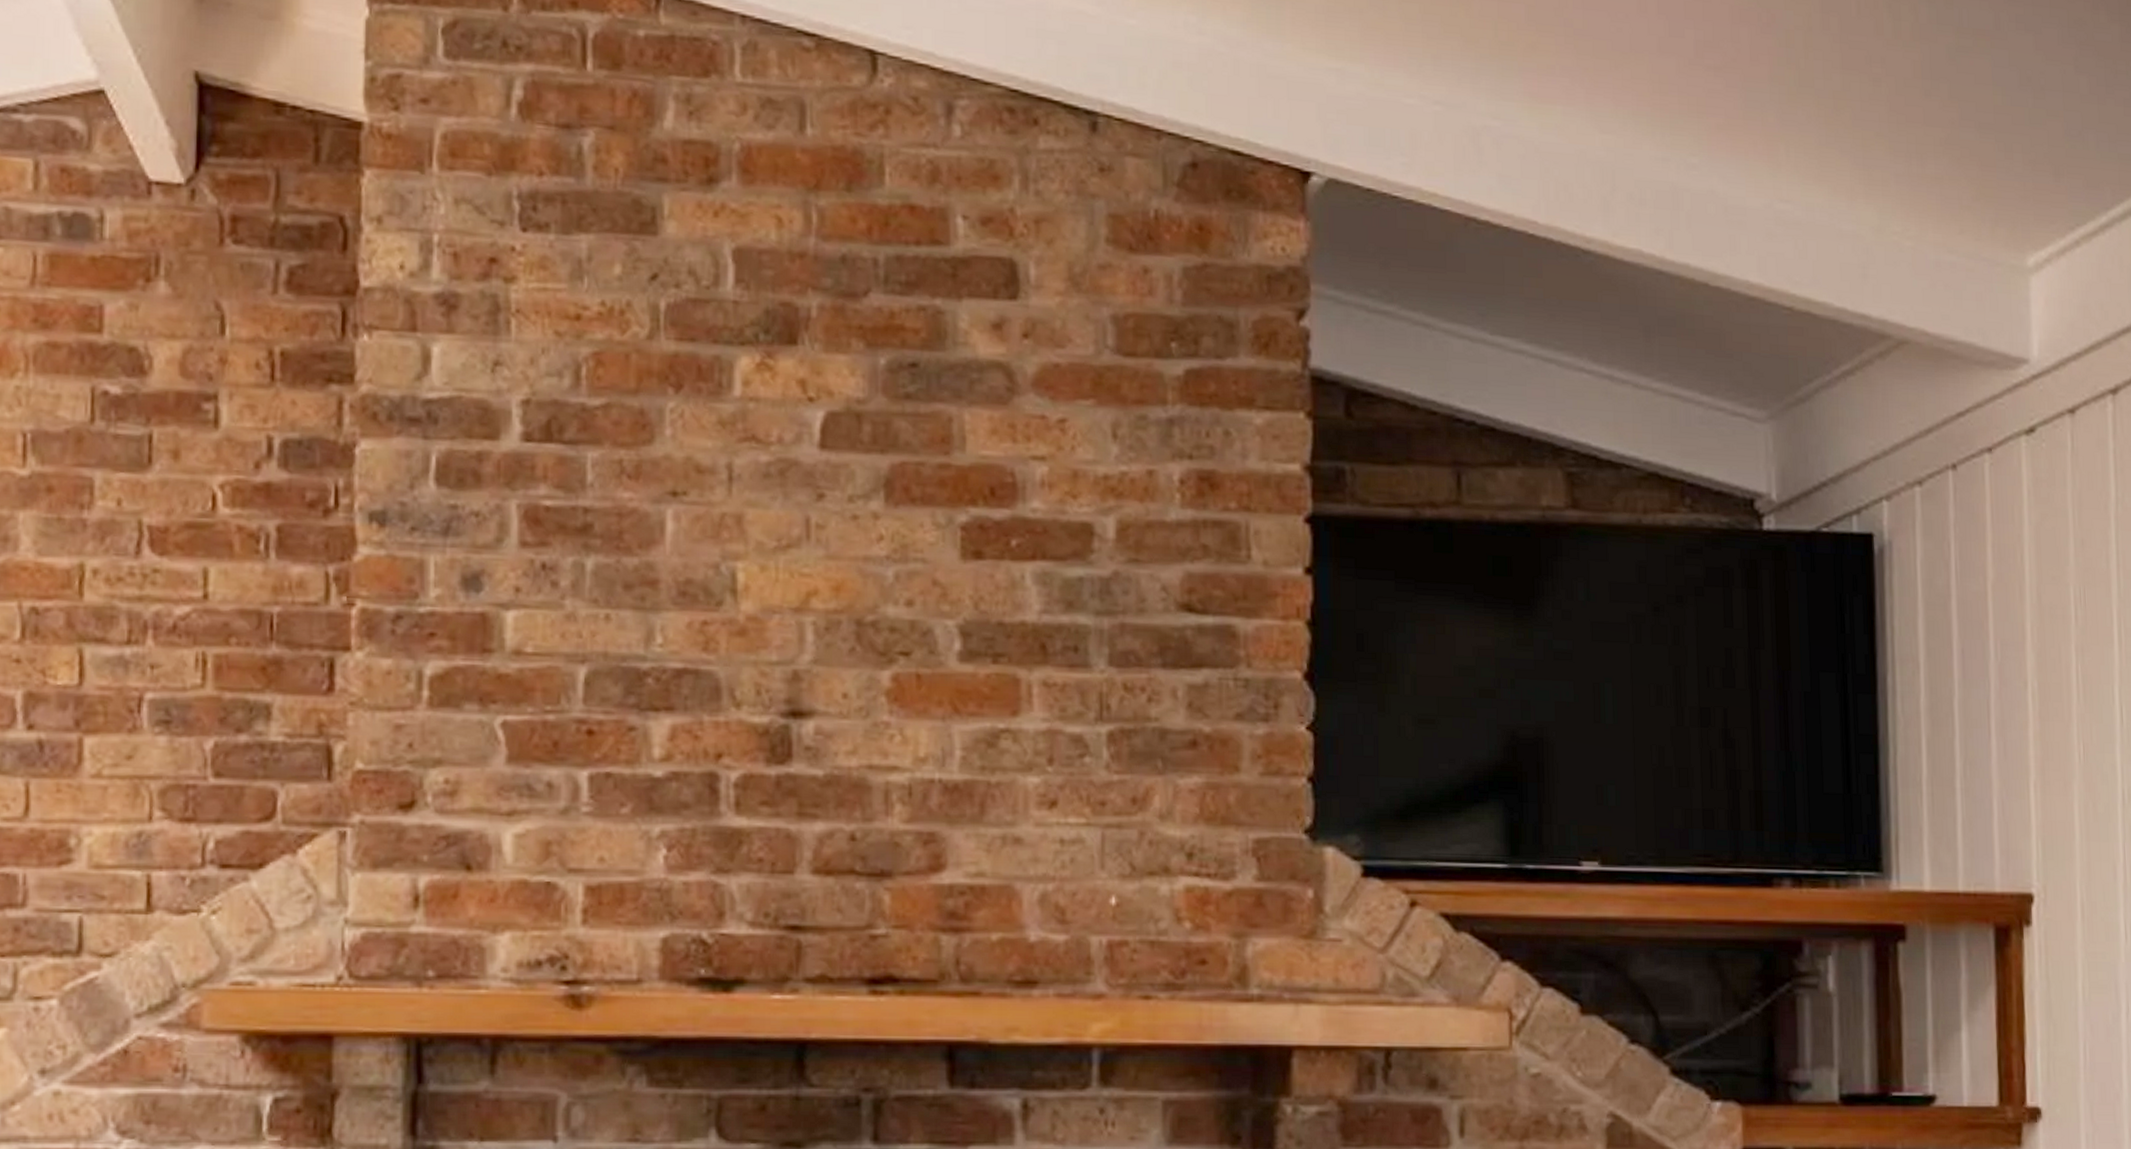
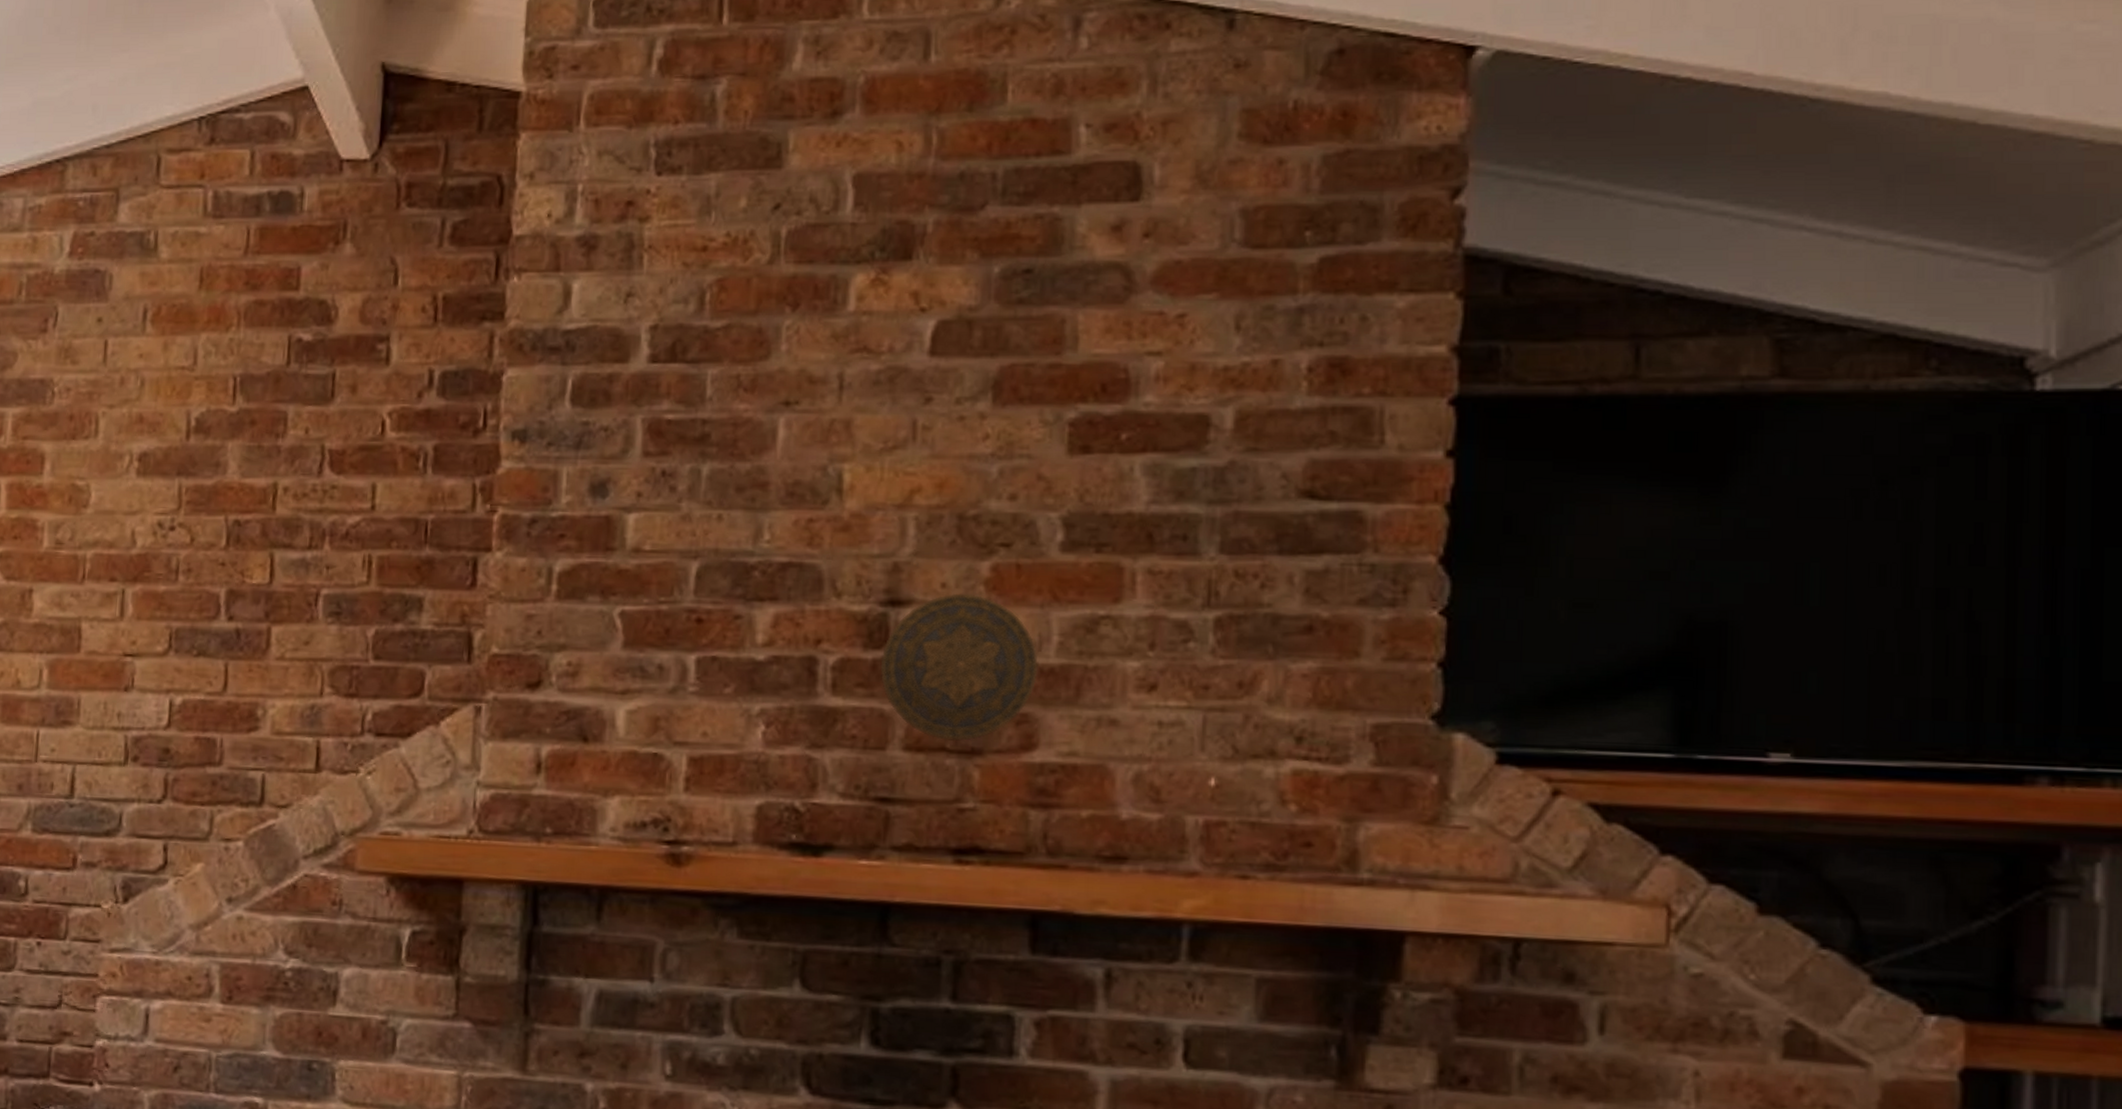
decorative plate: none [784,704,942,863] -> present [880,593,1039,741]

